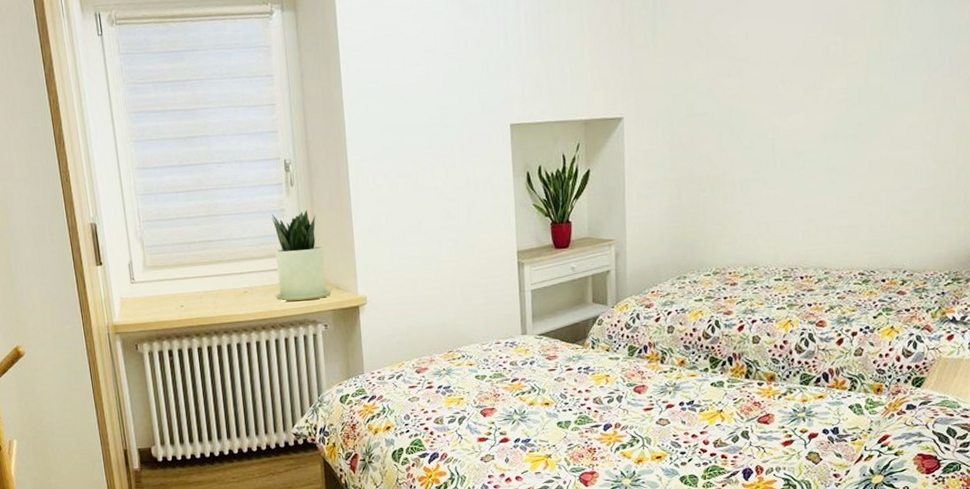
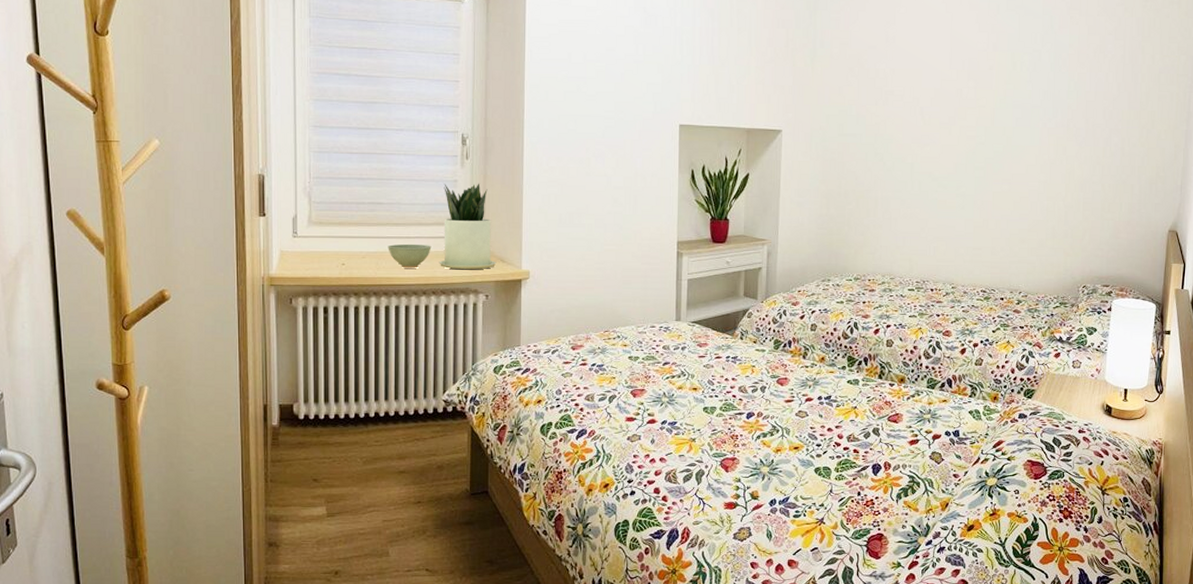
bowl: none [223,279,266,305] -> present [388,243,432,268]

